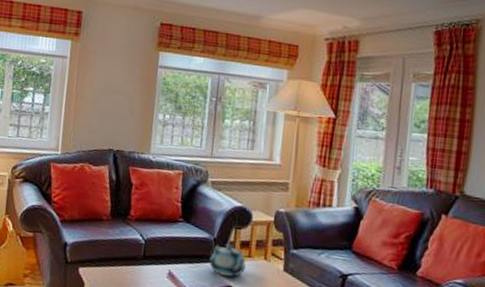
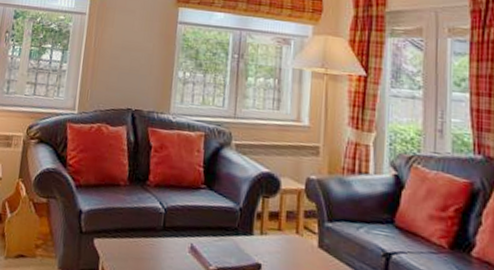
teapot: present [208,243,246,277] -> none [234,213,276,253]

